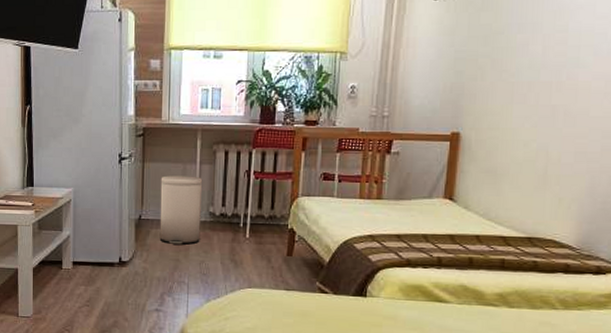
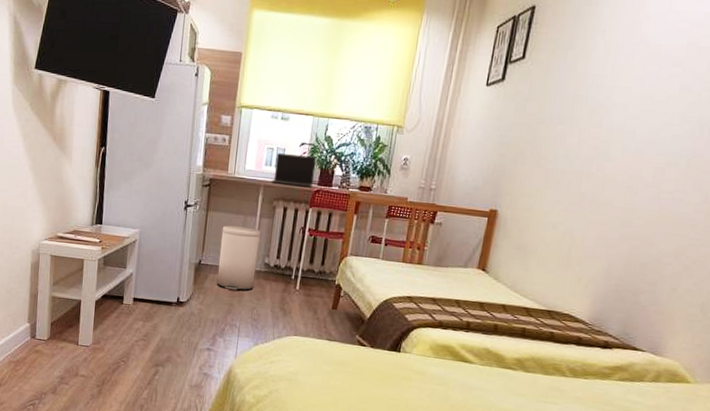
laptop computer: none [208,93,256,127] -> present [271,152,317,188]

